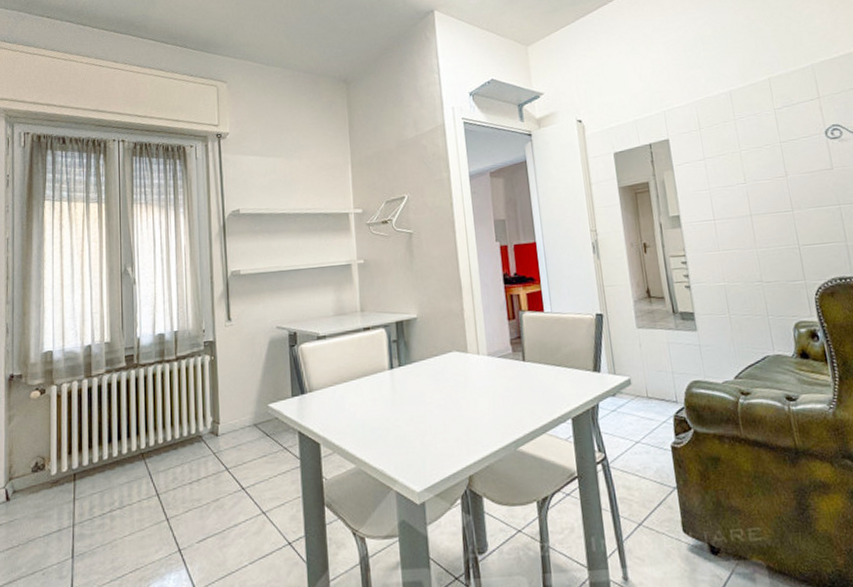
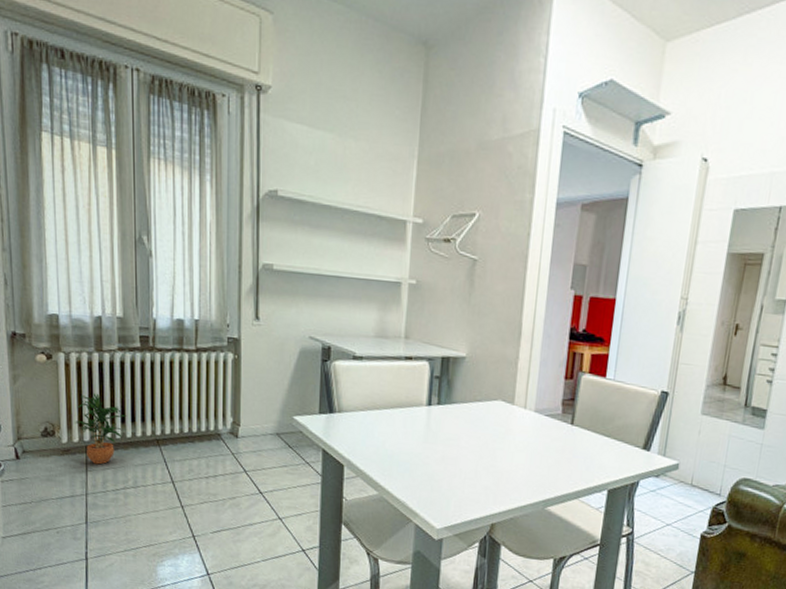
potted plant: none [64,418,114,491] -> present [75,392,127,465]

